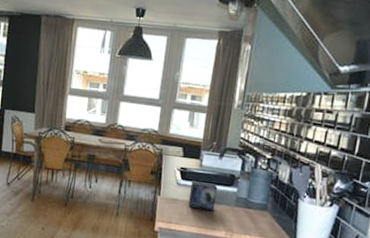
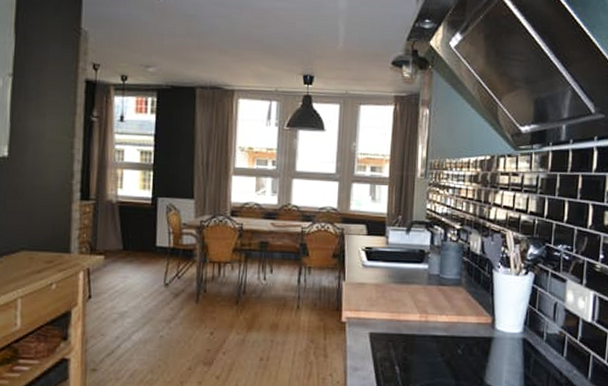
small box: present [188,181,218,212] -> none [376,261,407,293]

